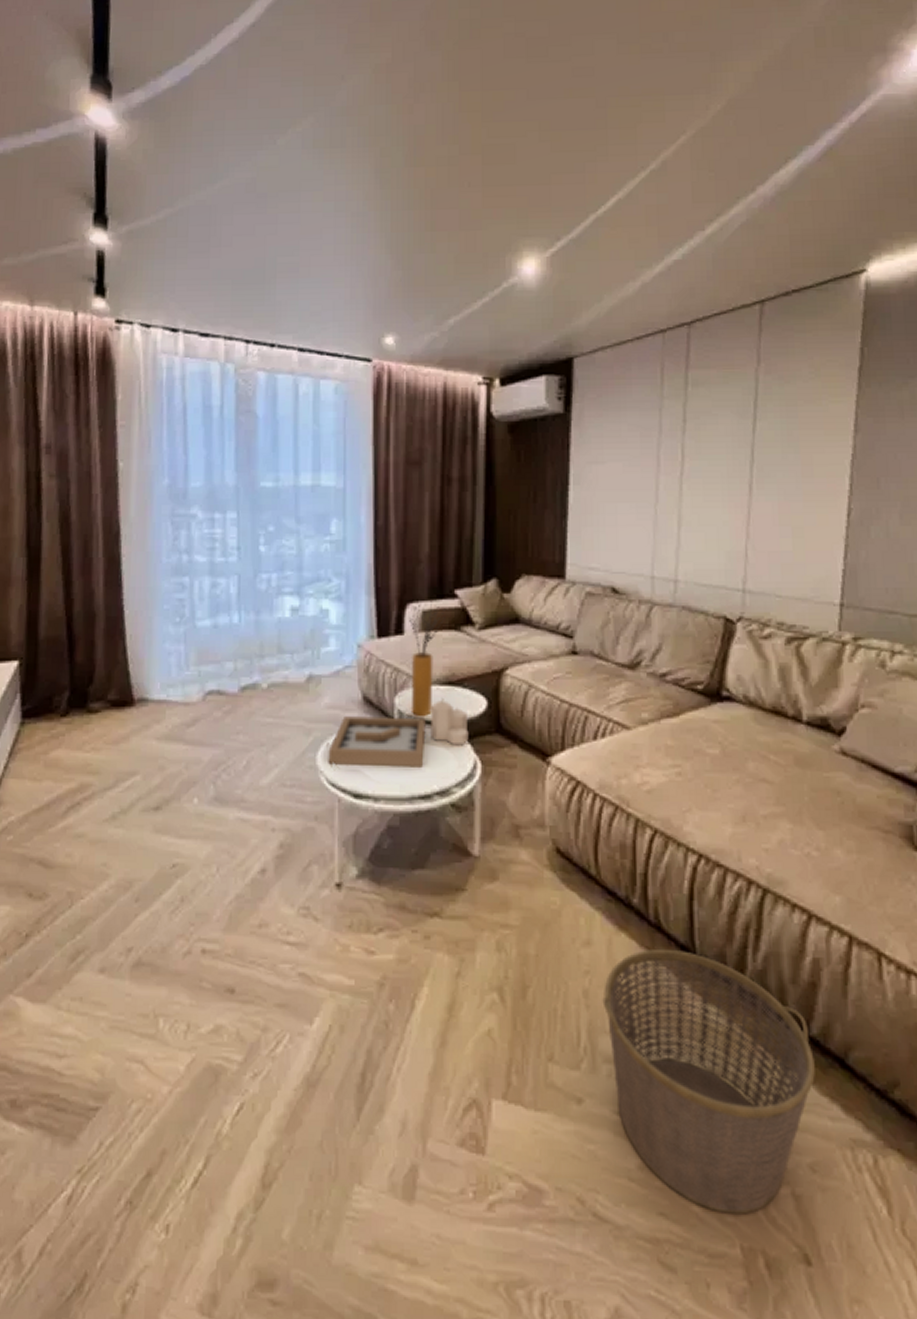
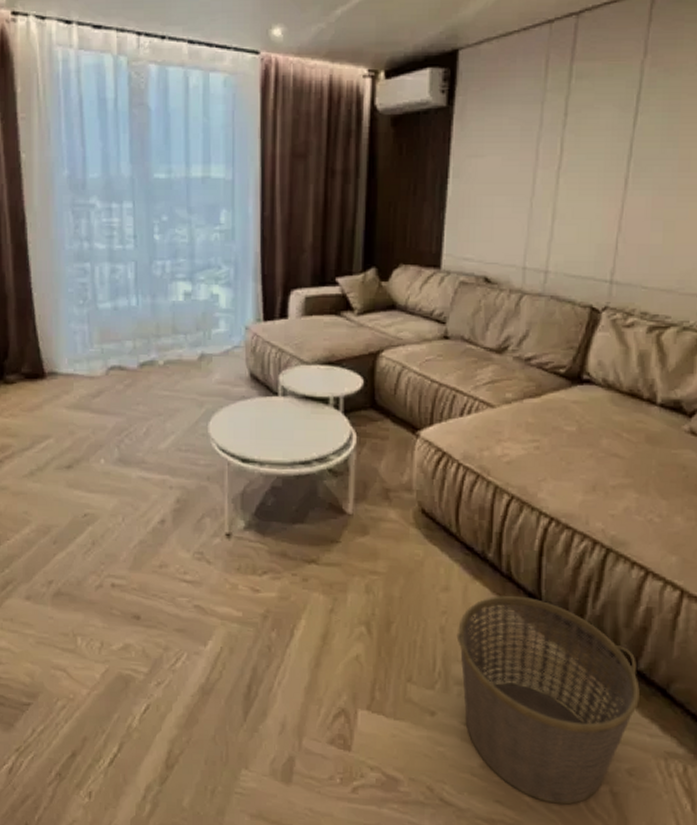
decorative tray: present [328,715,426,767] -> none [218,390,307,437]
vase: present [409,599,447,716] -> none [293,286,328,392]
candle: present [430,697,469,746] -> none [311,376,346,419]

